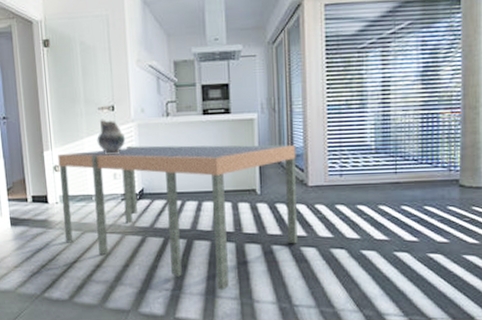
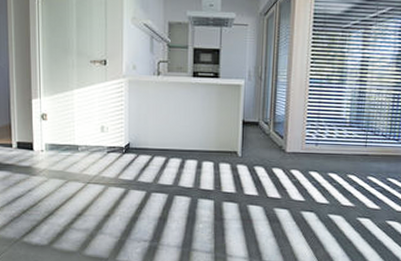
dining table: present [58,144,298,290] -> none [46,101,278,244]
ceramic jug: present [96,119,126,154] -> none [87,72,116,107]

